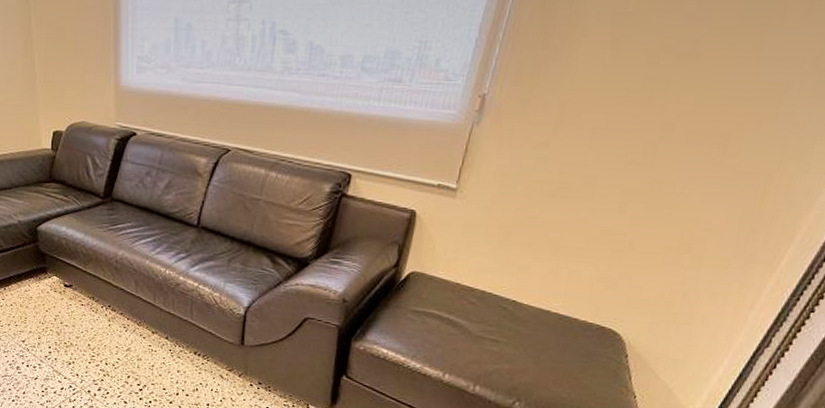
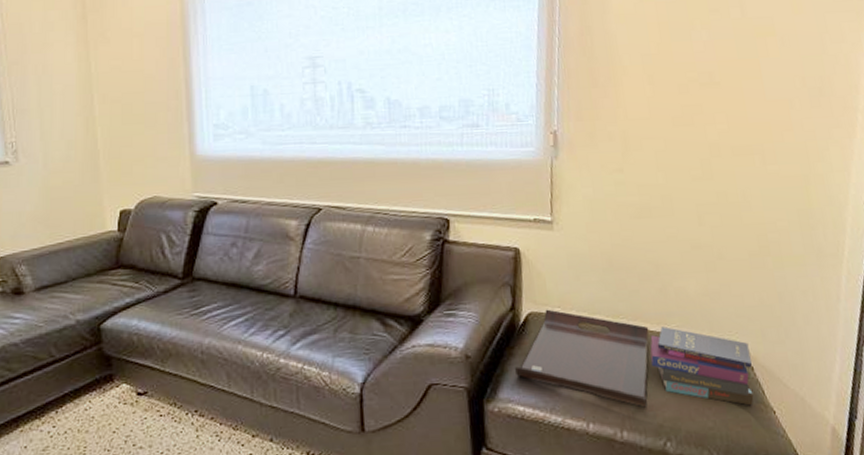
serving tray: none [386,271,529,370] -> present [515,309,649,408]
books: none [521,304,631,387] -> present [650,326,754,406]

